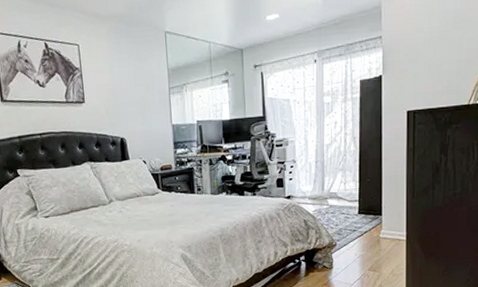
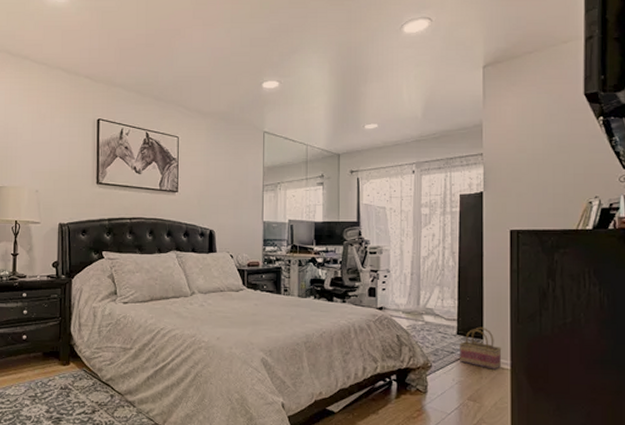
basket: none [361,204,399,242] -> present [460,327,502,370]

